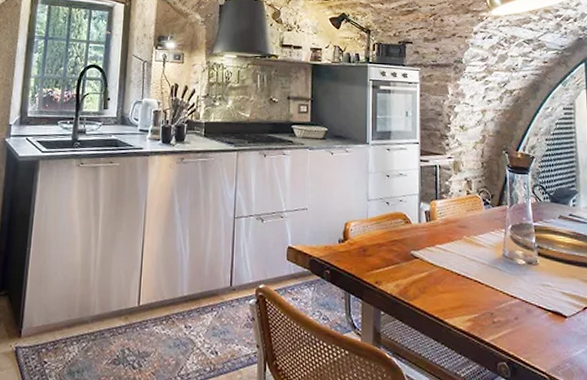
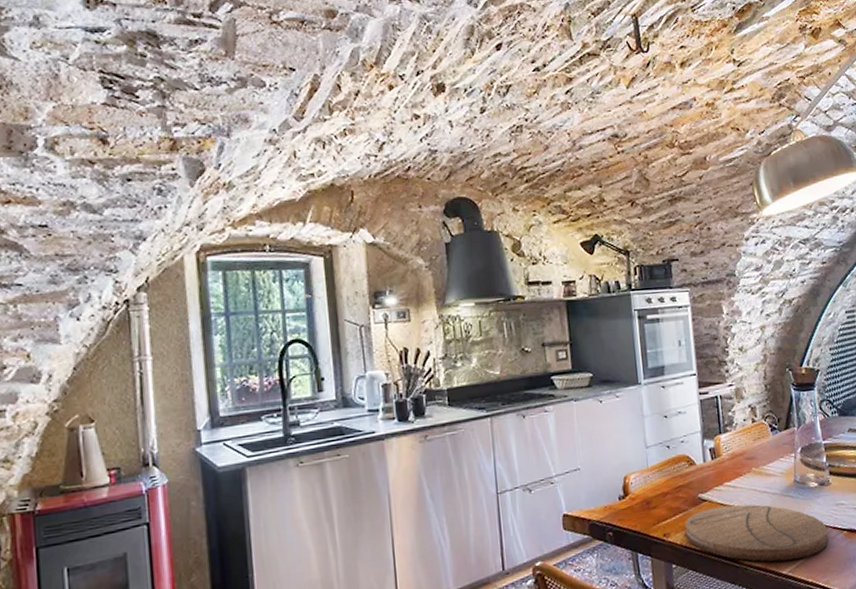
cutting board: none [396,265,532,330] -> present [685,504,829,562]

